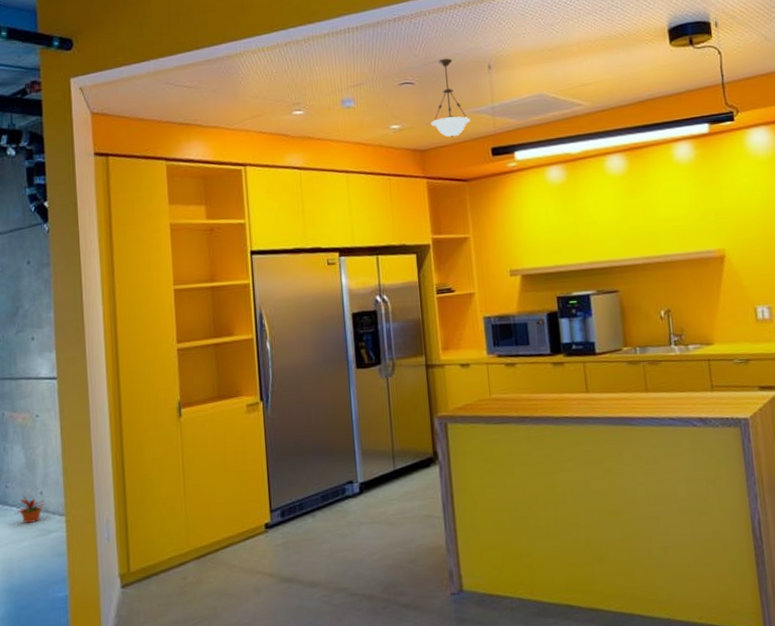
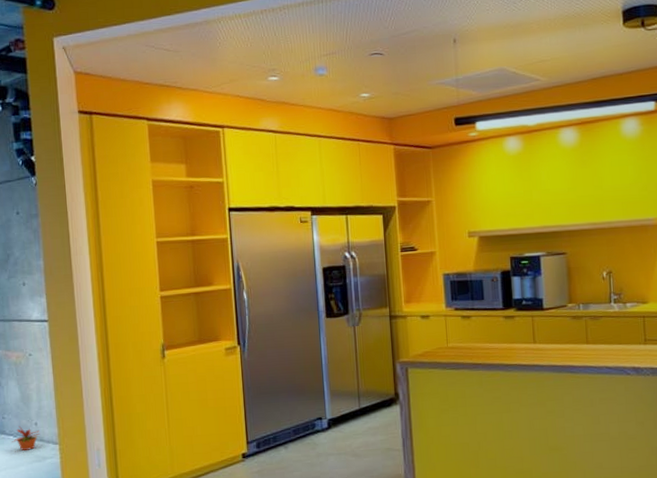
pendant light: present [431,58,470,137] -> none [399,31,435,107]

